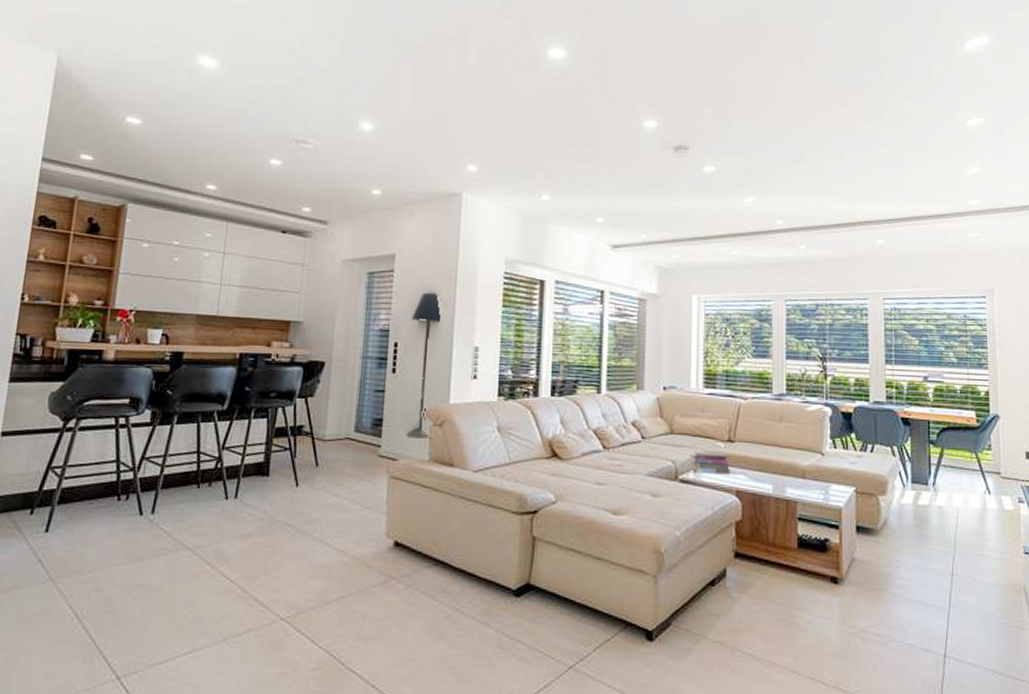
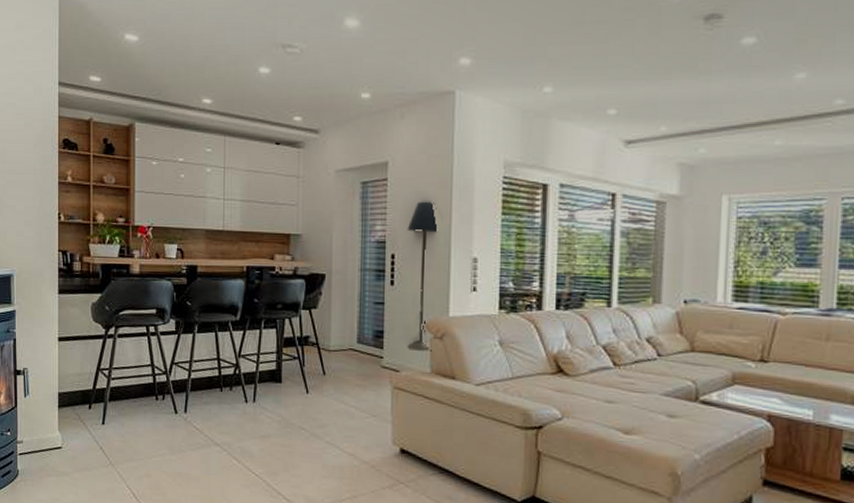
books: present [689,451,730,475] -> none [712,370,761,397]

